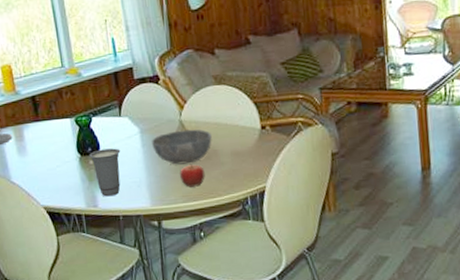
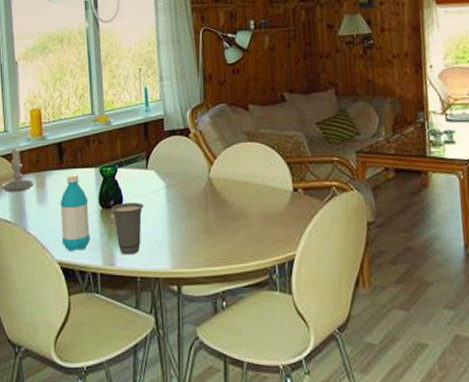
water bottle: none [39,125,72,196] -> present [60,174,90,251]
bowl: present [152,129,212,165] -> none [178,187,241,225]
fruit: present [180,164,205,187] -> none [205,224,231,250]

